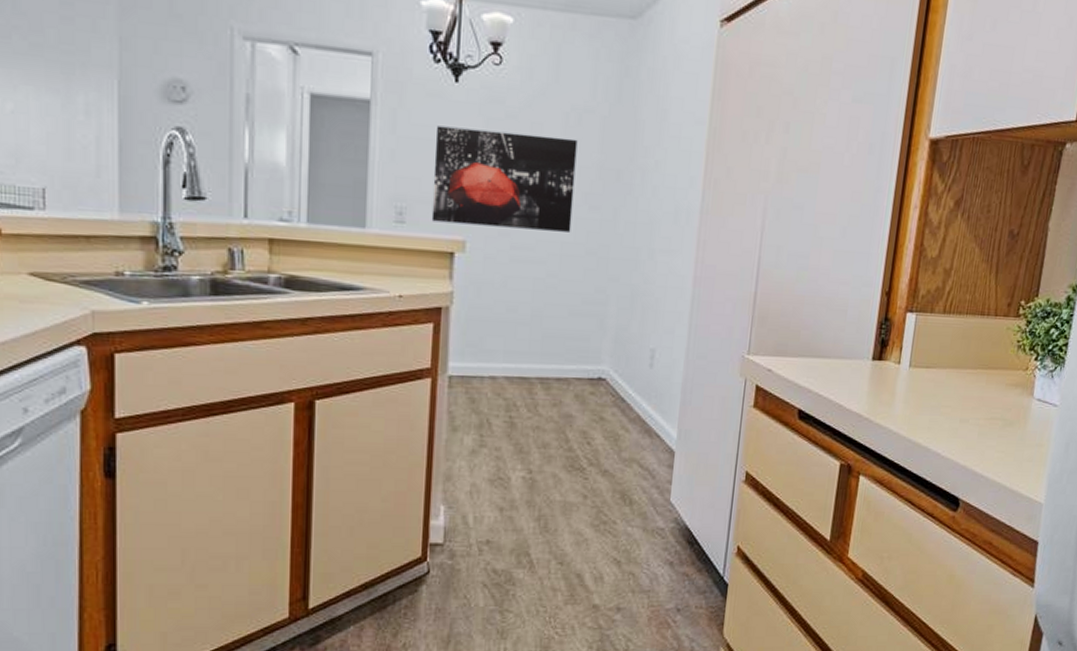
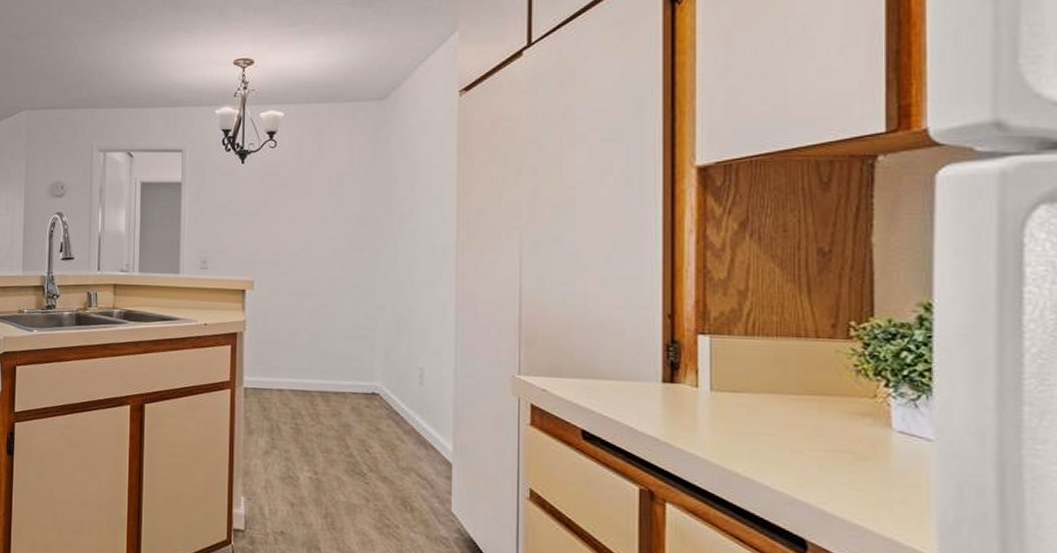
wall art: present [431,126,578,232] -> none [227,196,341,270]

